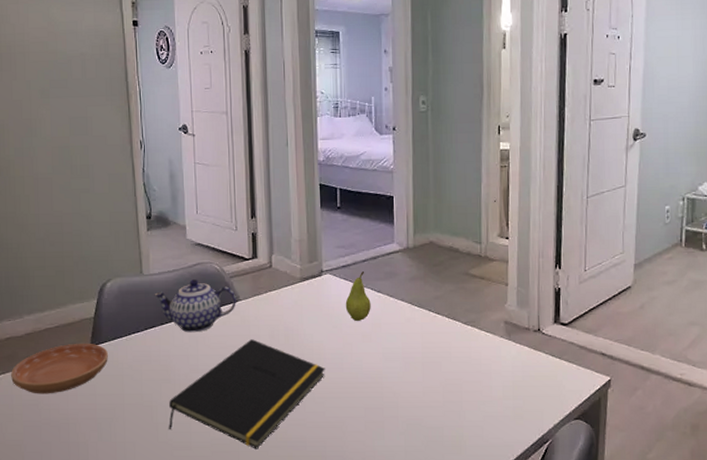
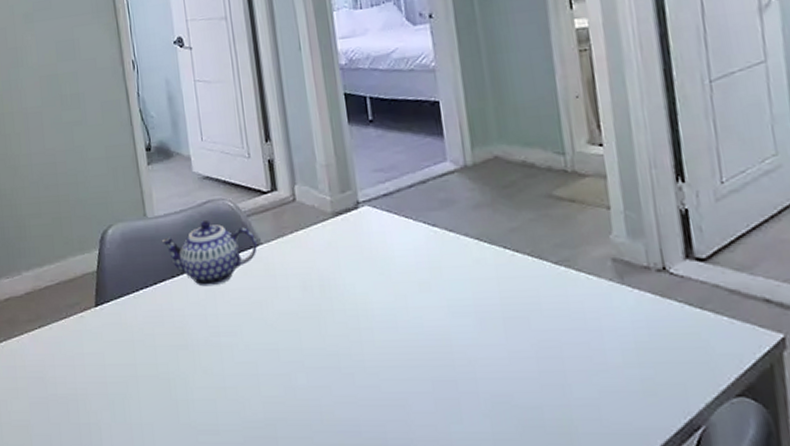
saucer: present [11,343,109,394] -> none [13,302,116,365]
notepad: present [169,339,325,449] -> none [188,292,375,435]
fruit: present [345,272,371,321] -> none [391,200,426,265]

